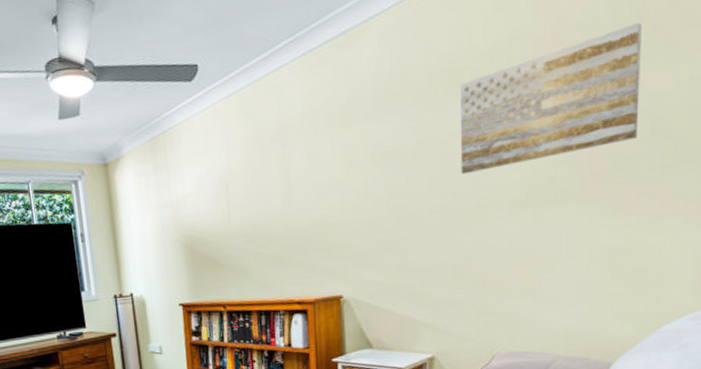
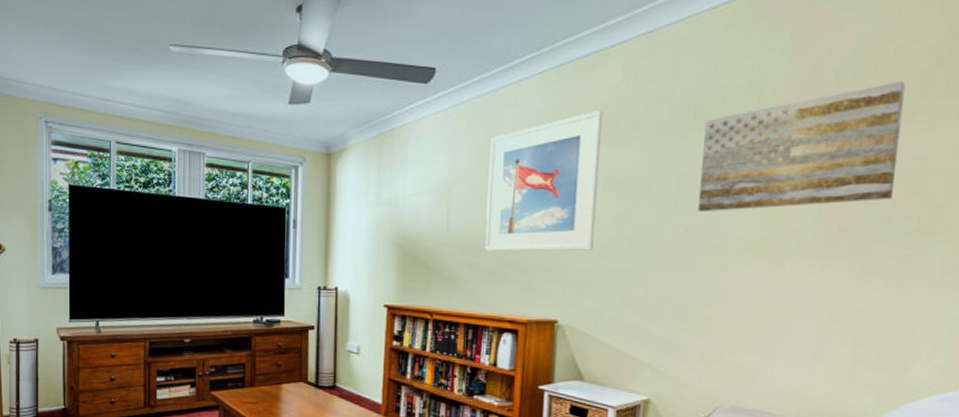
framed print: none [259,86,368,240] -> present [485,110,603,252]

